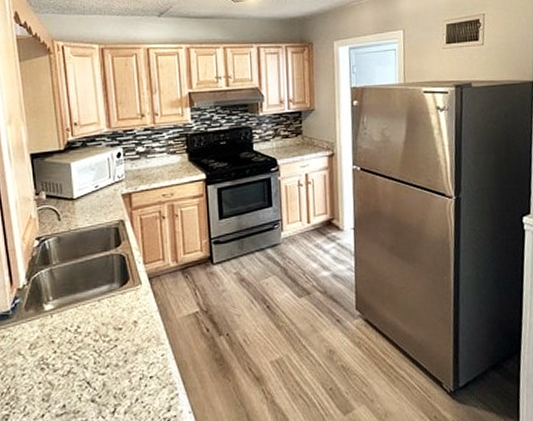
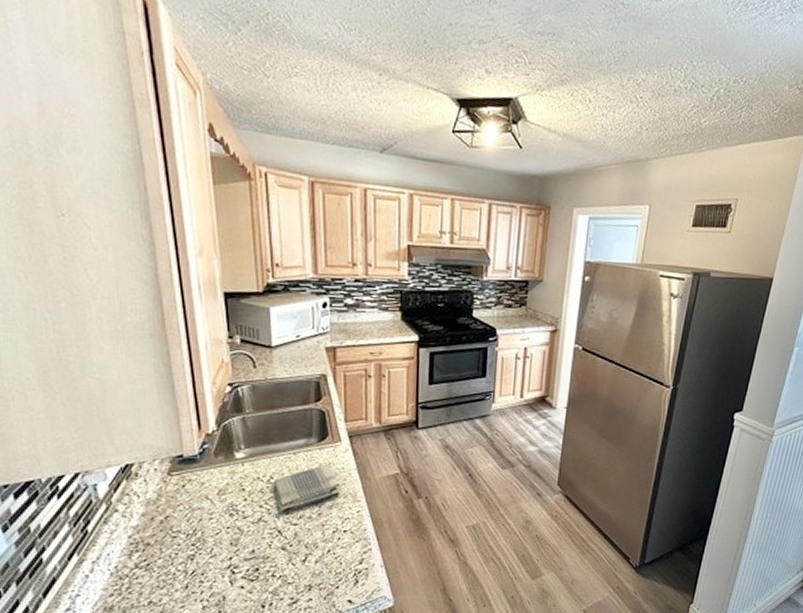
dish towel: none [80,308,144,364] -> present [273,464,341,514]

